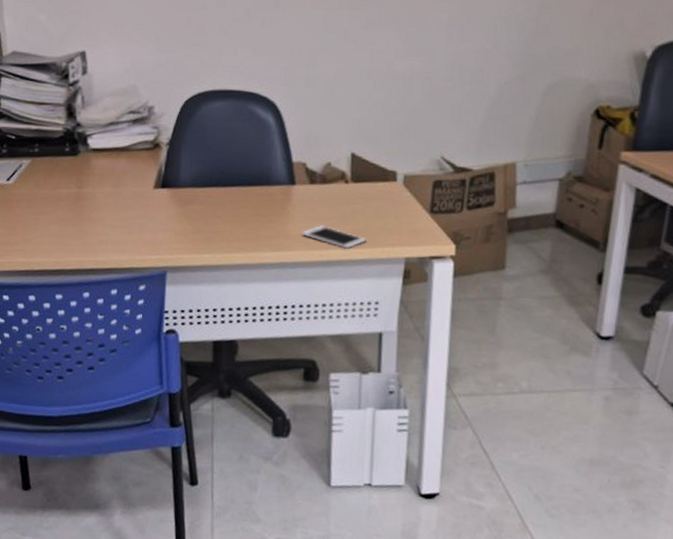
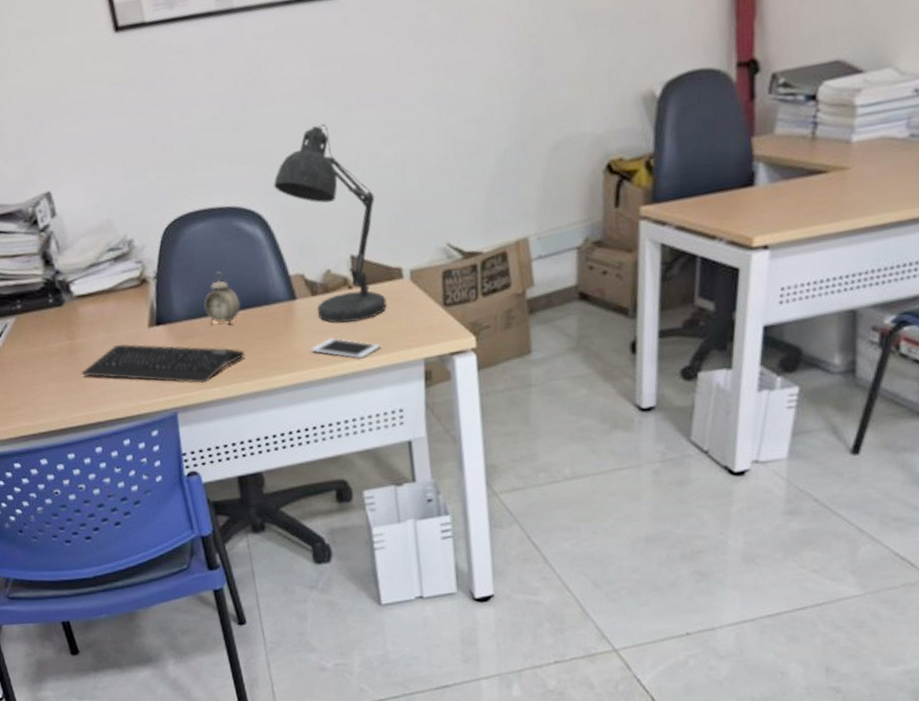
keyboard: none [83,200,240,248] -> present [81,344,245,383]
alarm clock: none [209,148,244,198] -> present [204,271,241,325]
desk lamp: none [291,32,382,215] -> present [274,124,387,323]

